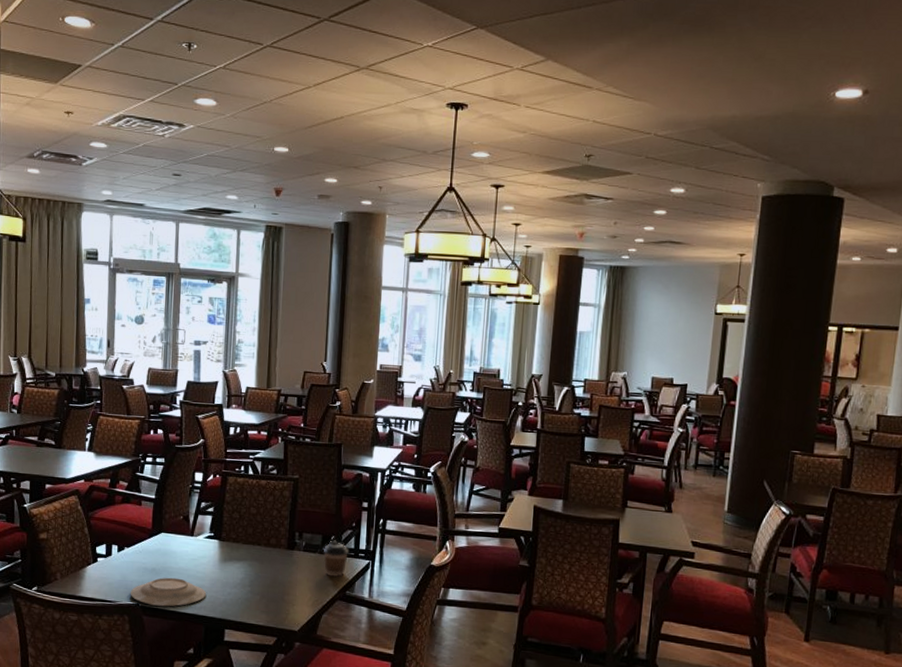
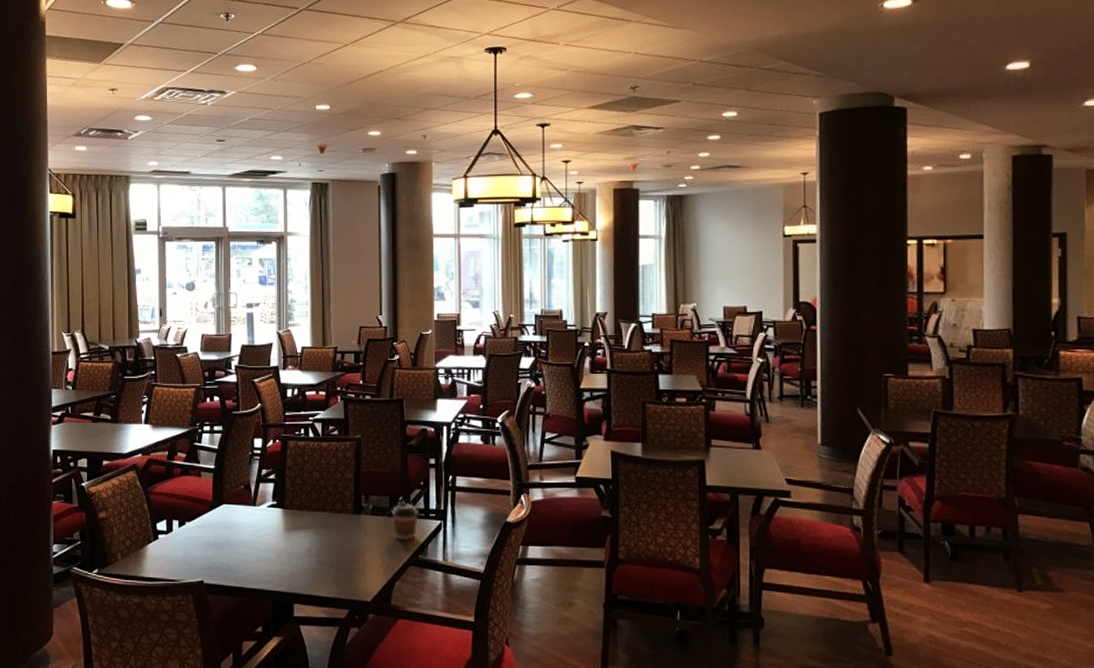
plate: present [130,577,207,607] -> none [193,551,273,583]

